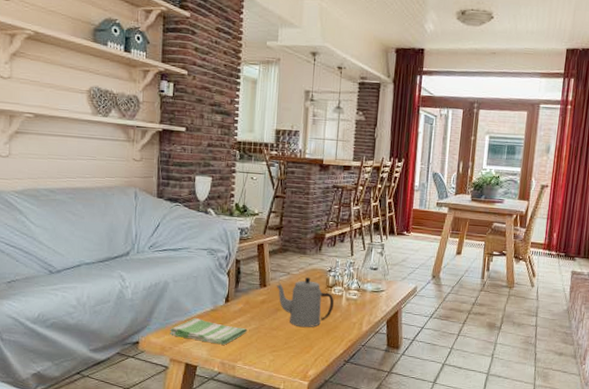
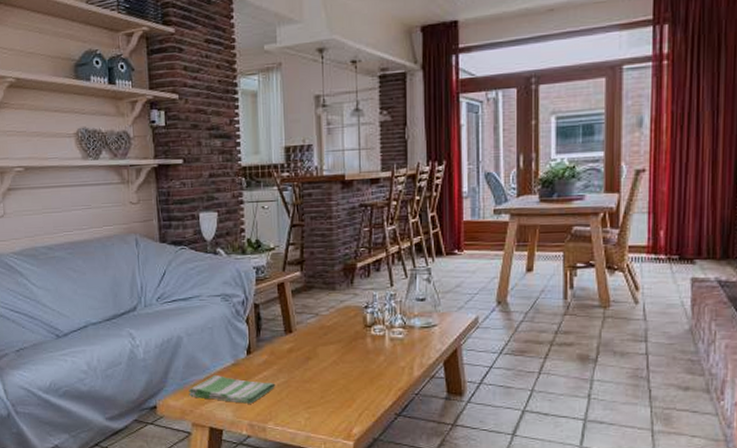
teapot: present [276,277,334,328] -> none [304,317,375,378]

